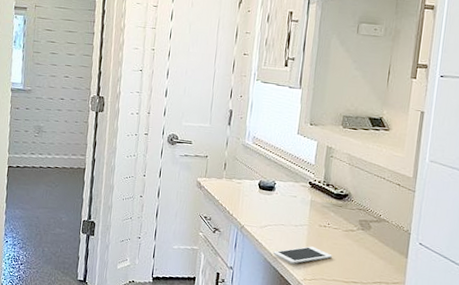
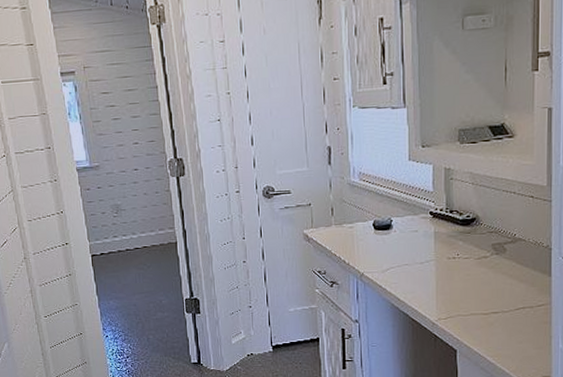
cell phone: present [273,246,332,264] -> none [401,282,466,305]

